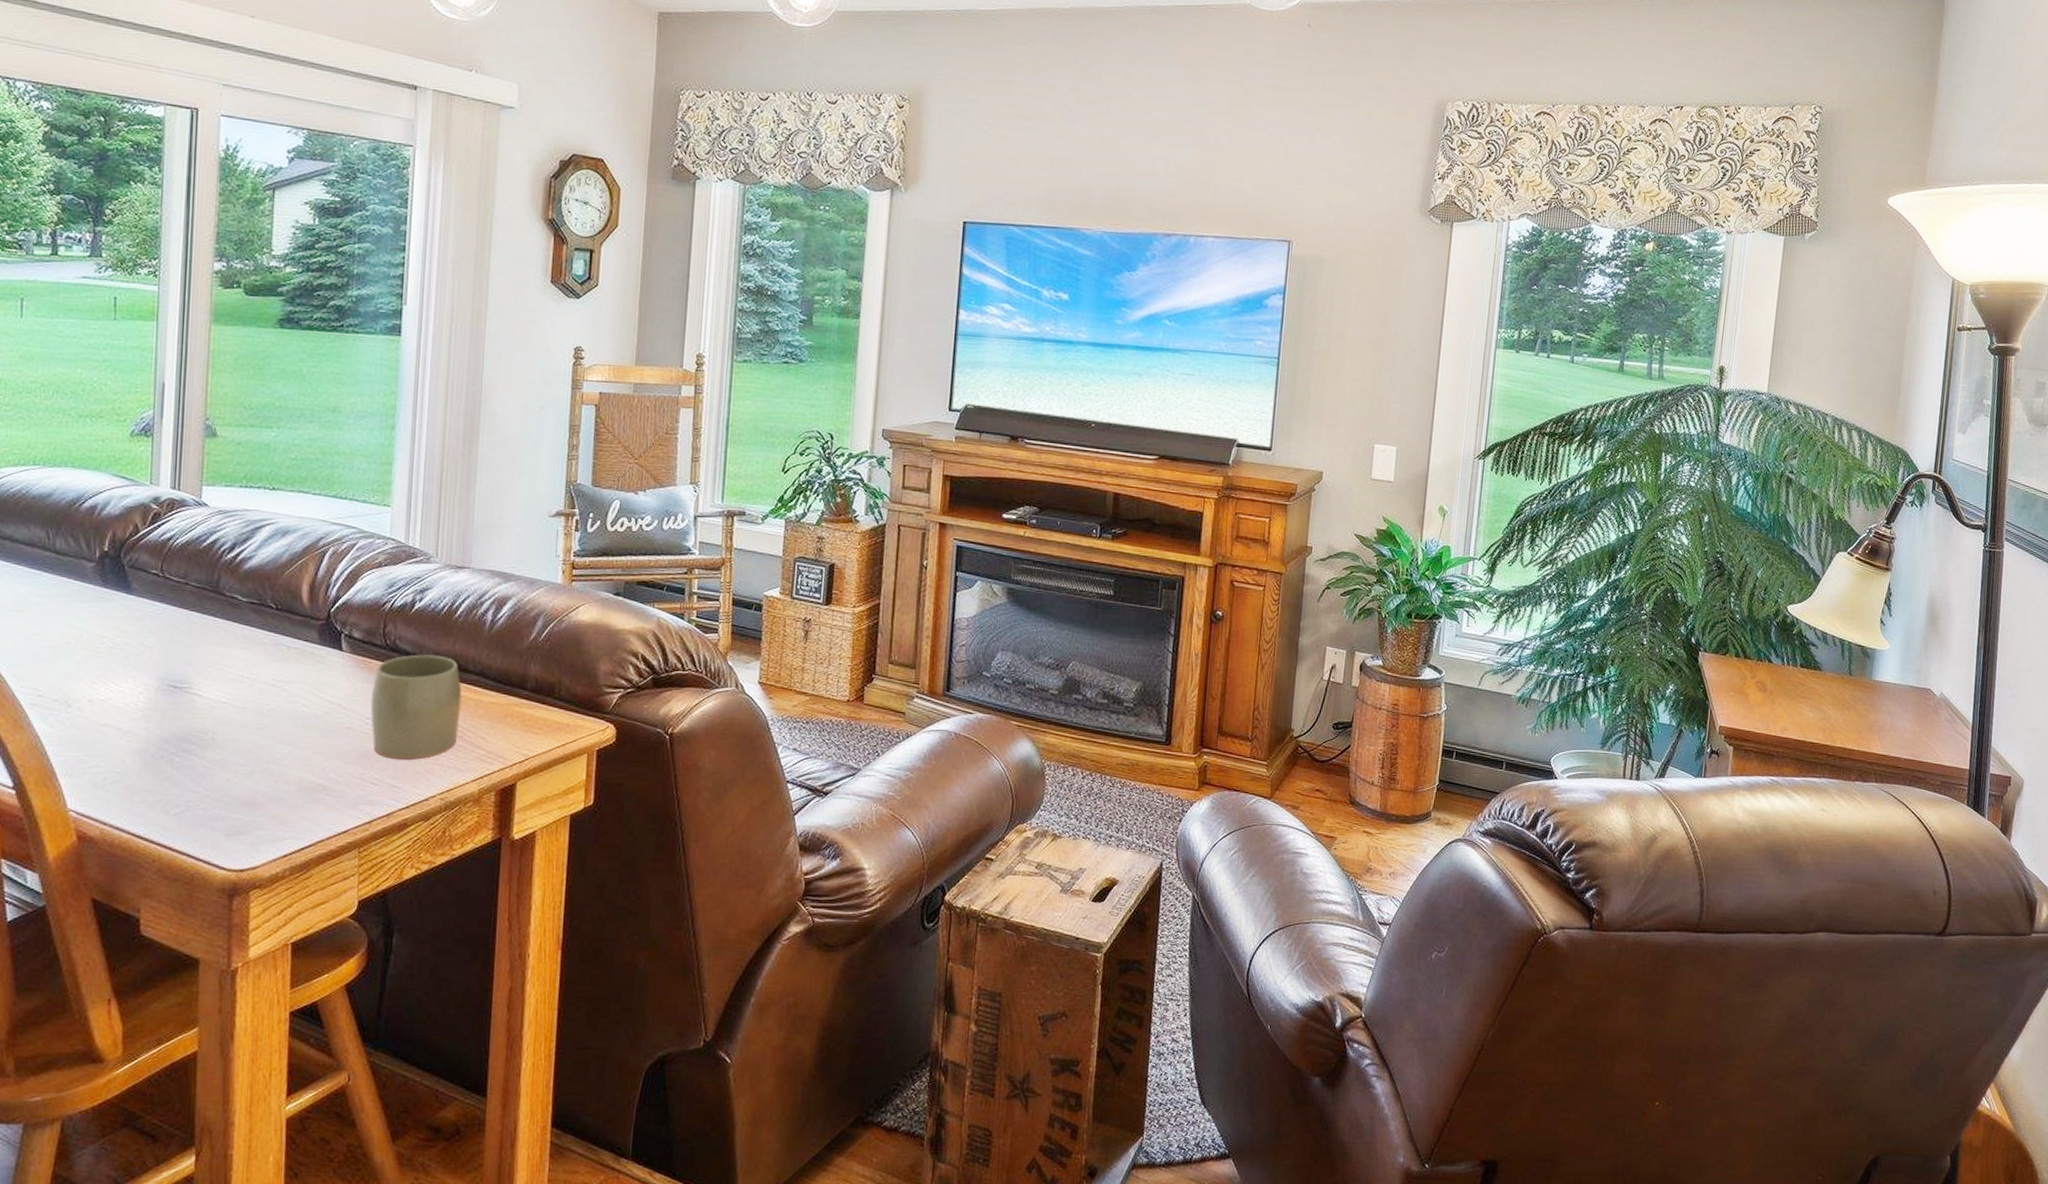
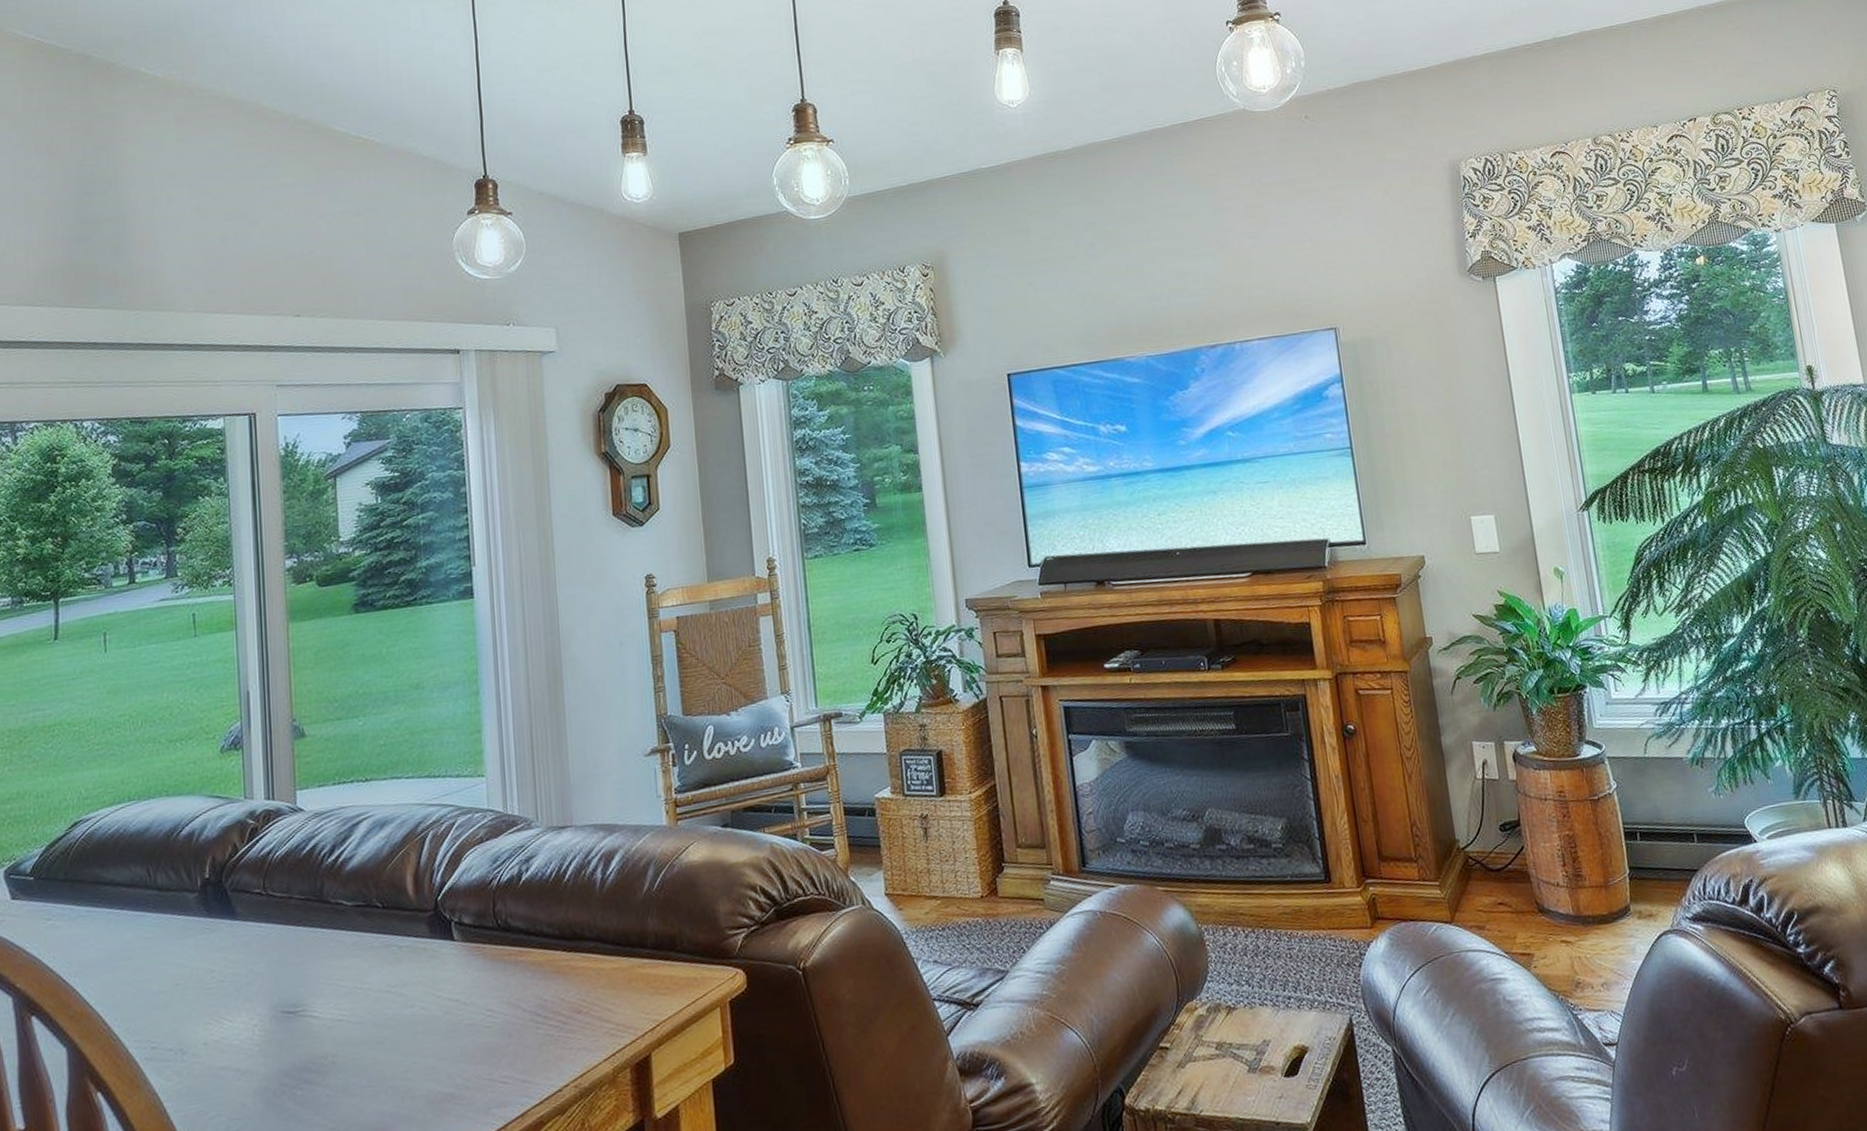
mug: present [370,654,462,761] -> none [489,926,583,1052]

